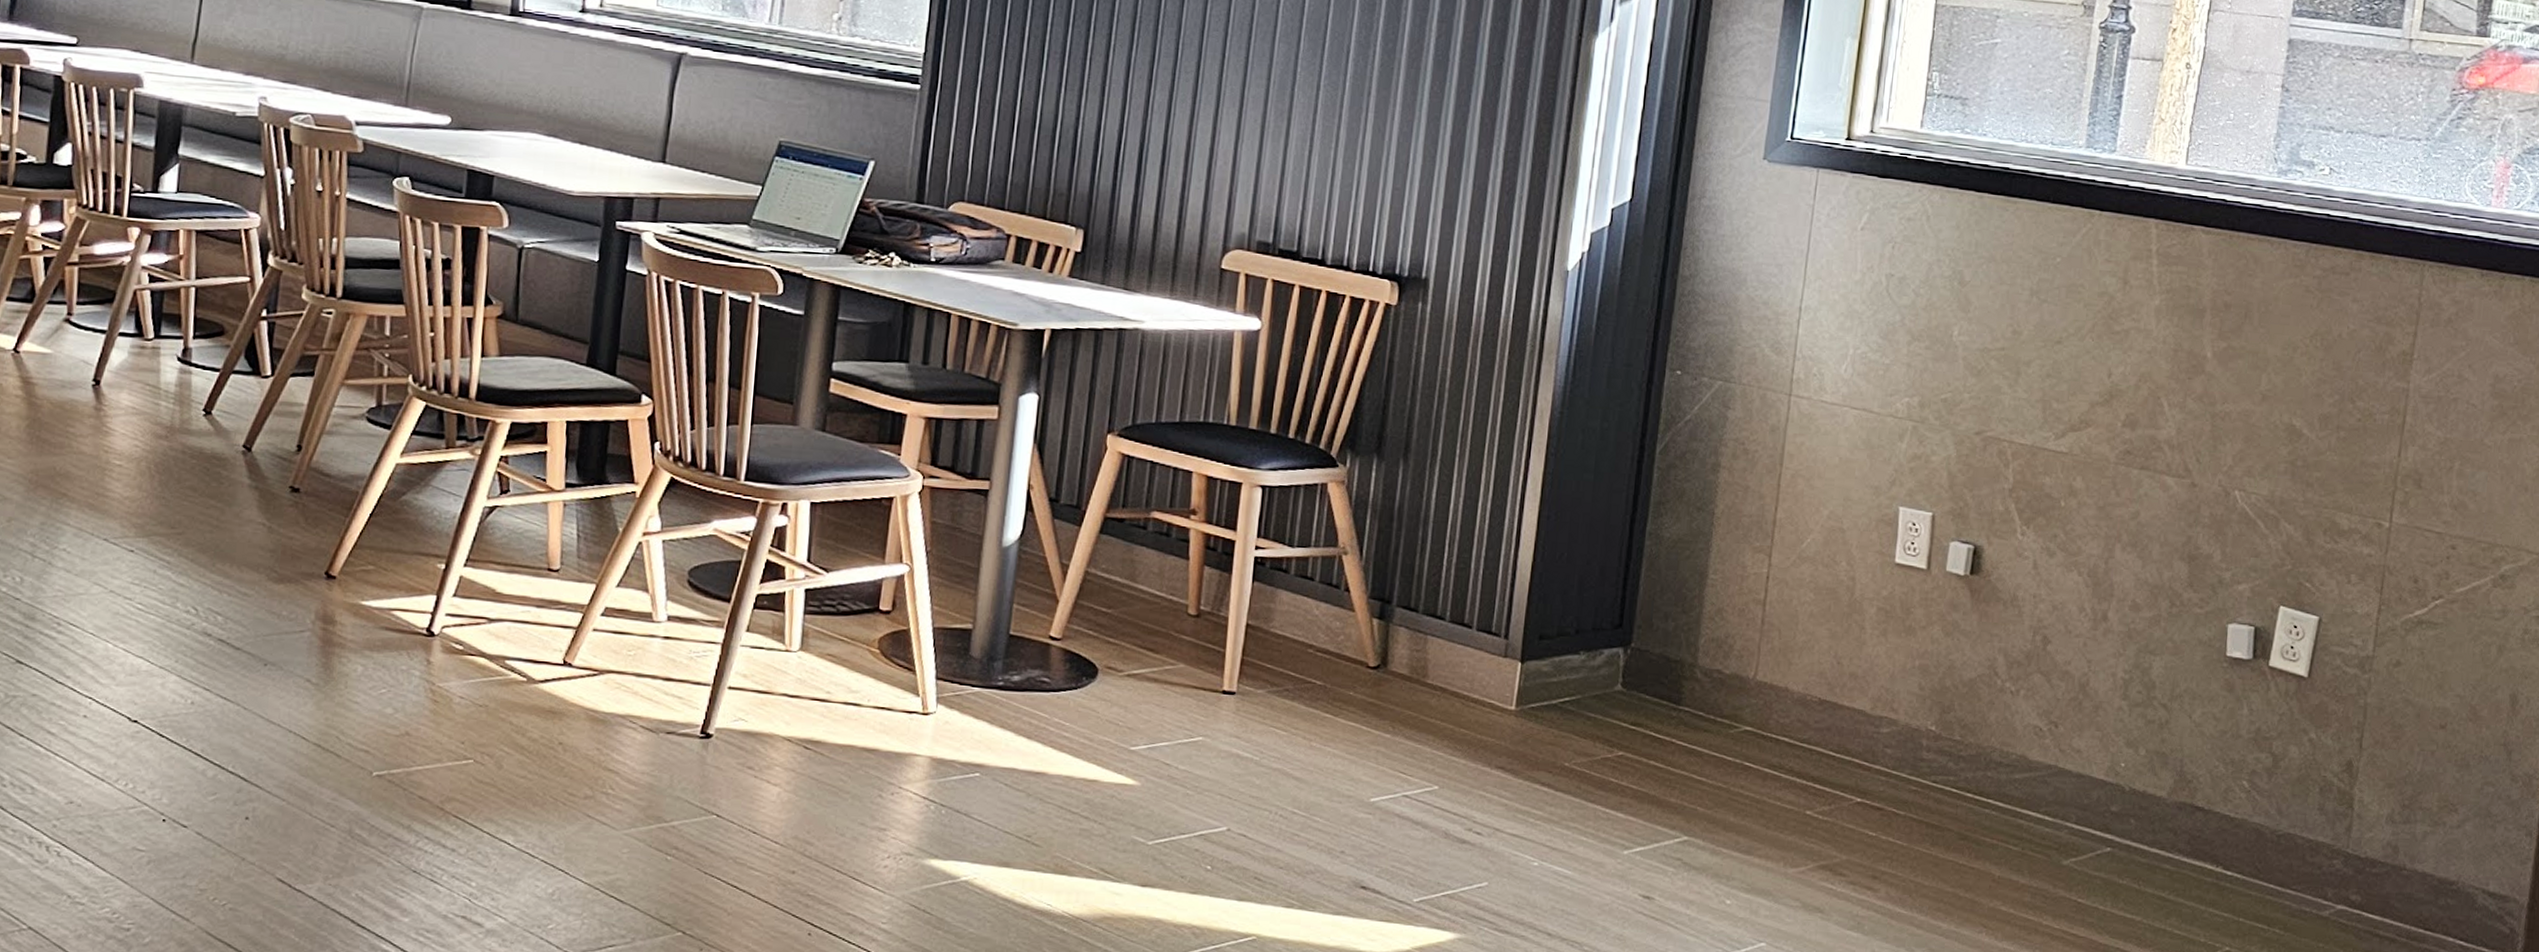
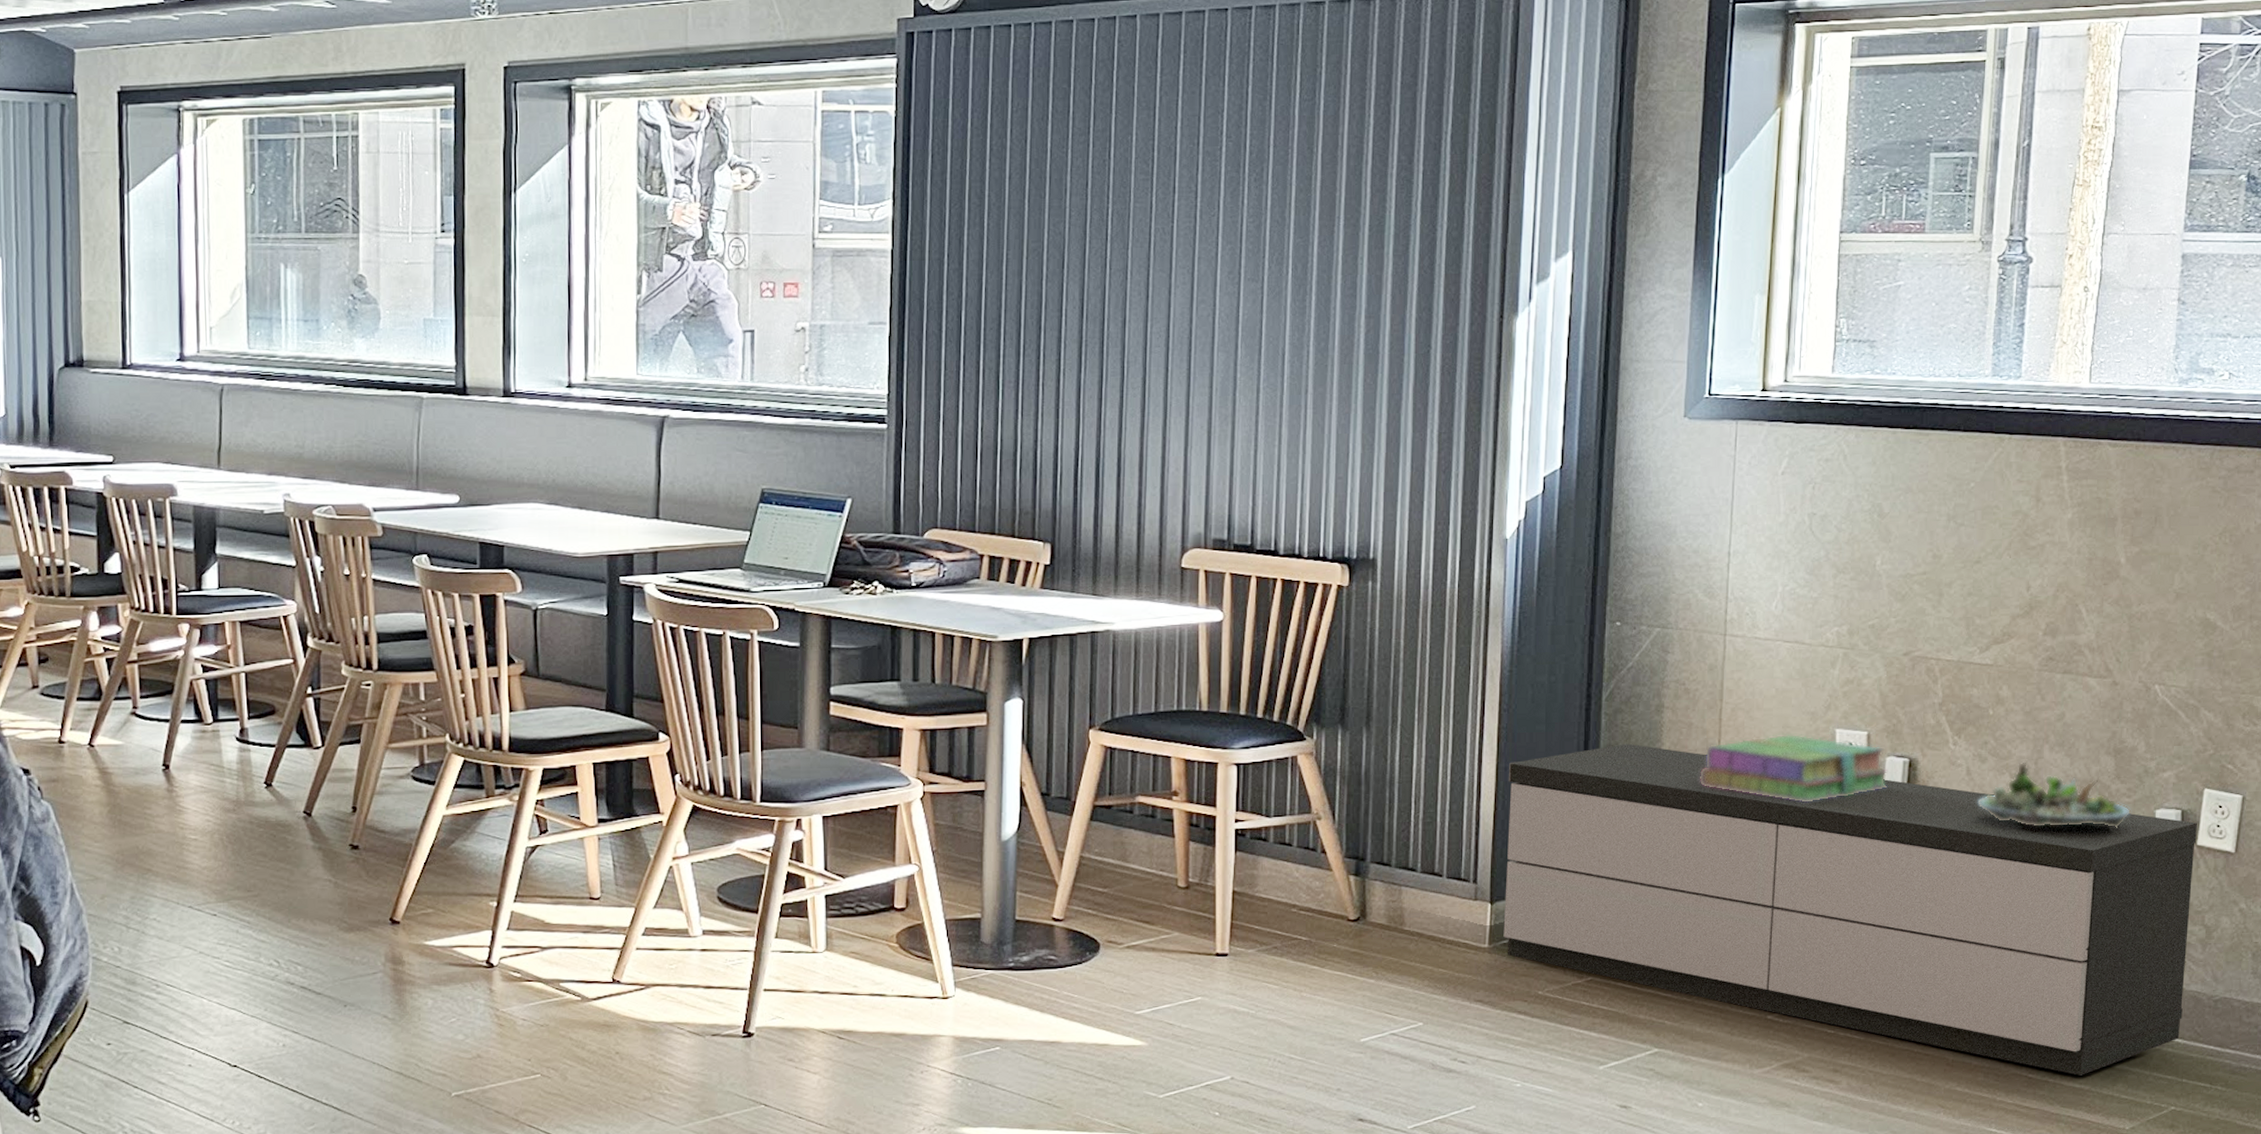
storage bench: none [1532,502,2270,905] -> present [1503,743,2197,1076]
stack of books: none [1753,506,1951,583] -> present [1700,733,1888,803]
succulent planter: none [2042,559,2202,641] -> present [1977,762,2131,829]

